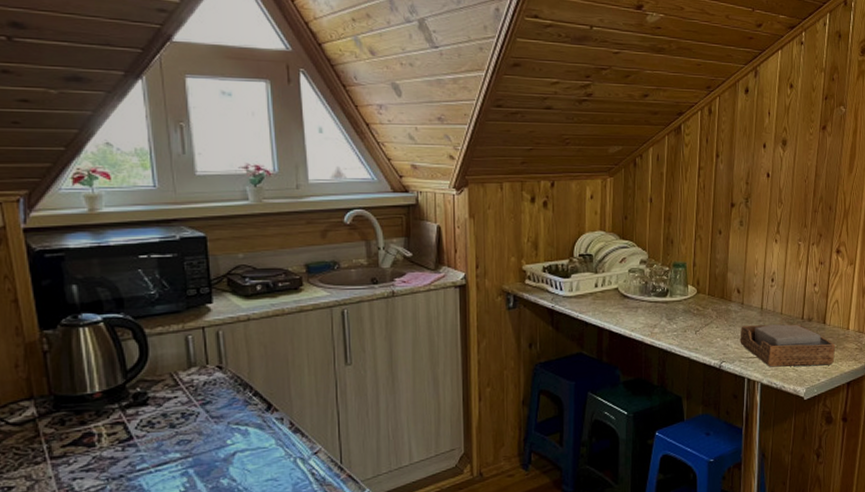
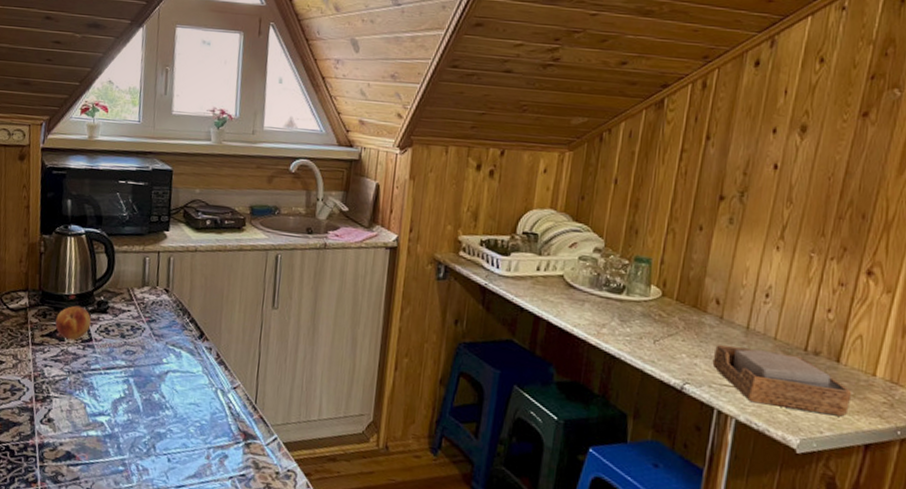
fruit: none [79,403,128,444] -> present [55,305,92,341]

